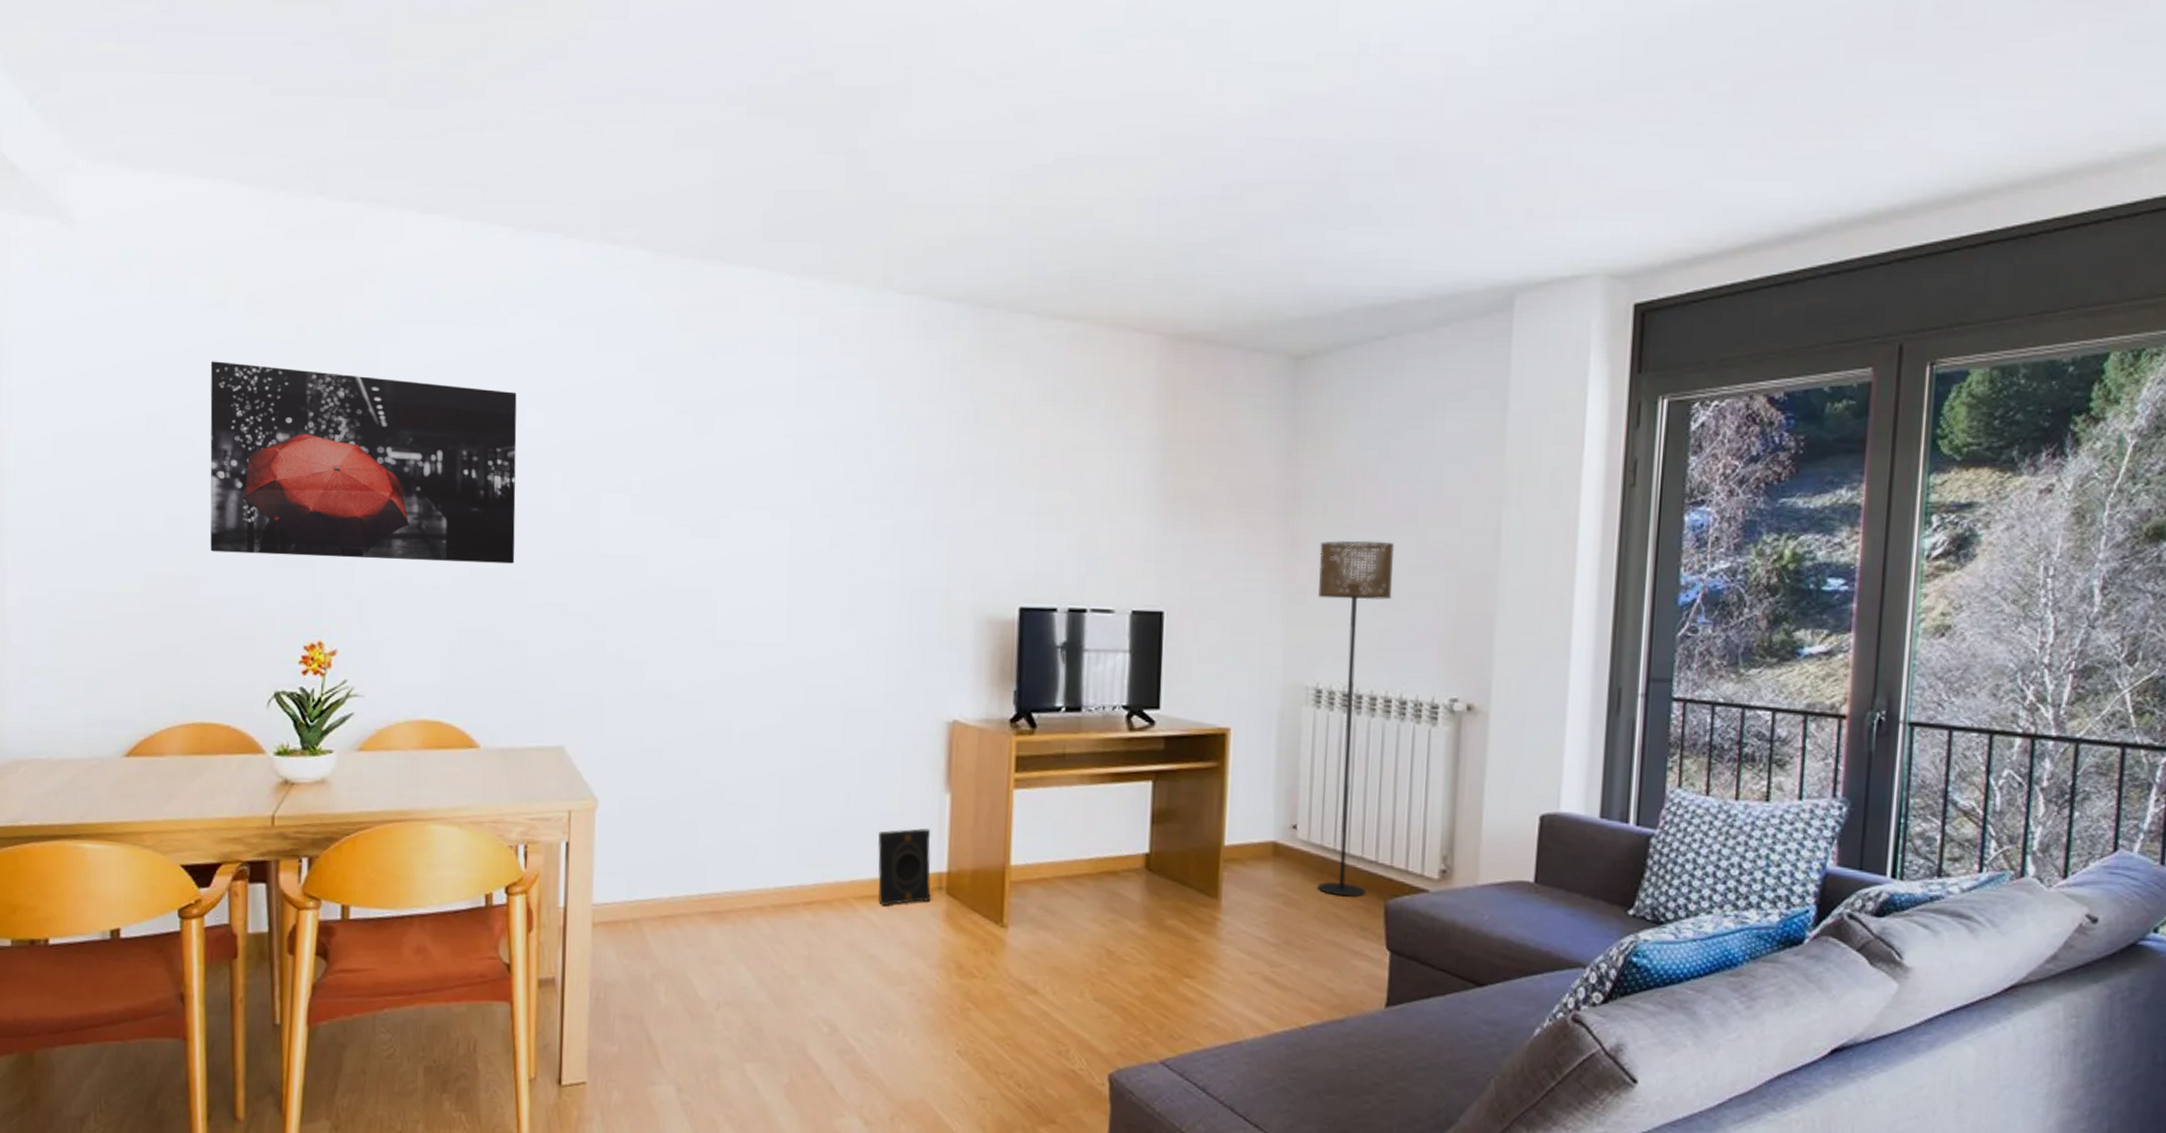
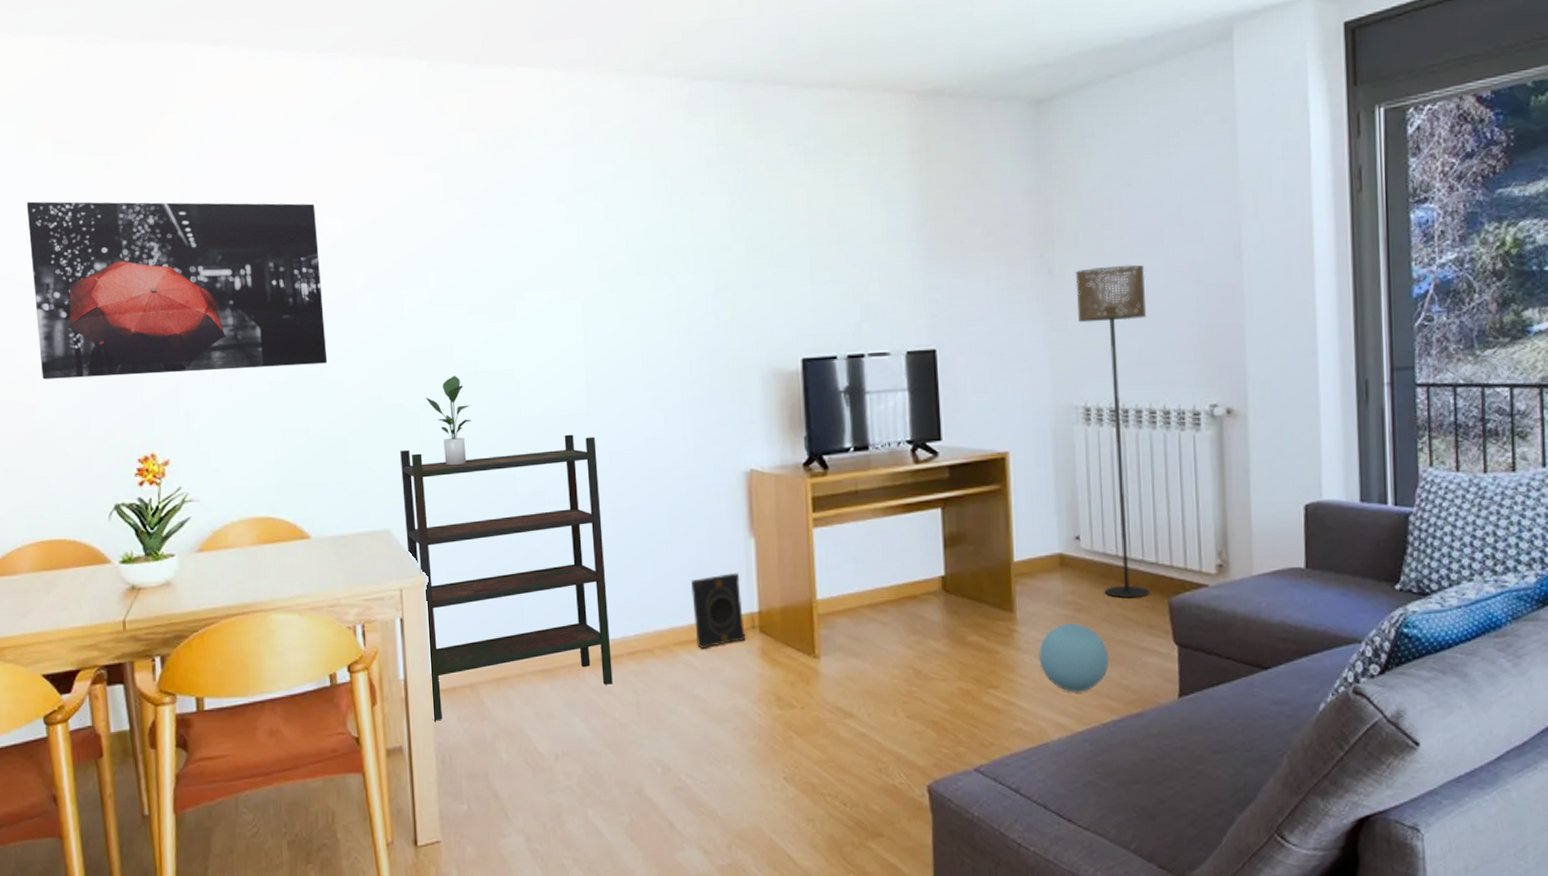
bookshelf: none [580,664,792,955] -> present [400,434,613,721]
potted plant: none [616,590,662,686] -> present [426,376,472,466]
ball: none [1240,916,1316,992] -> present [1038,622,1110,693]

